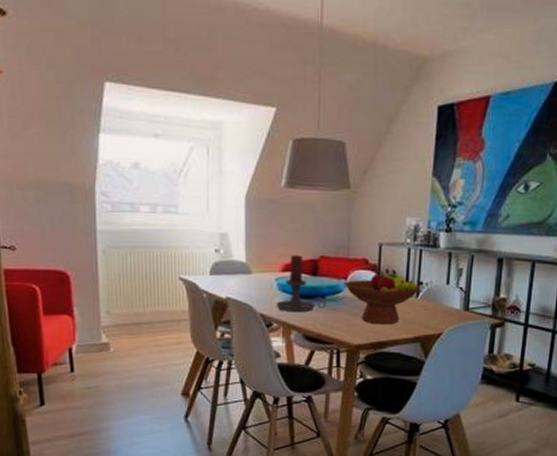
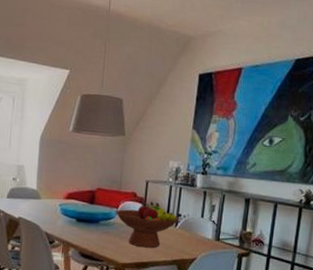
candle holder: present [276,255,326,313] -> none [58,186,100,233]

